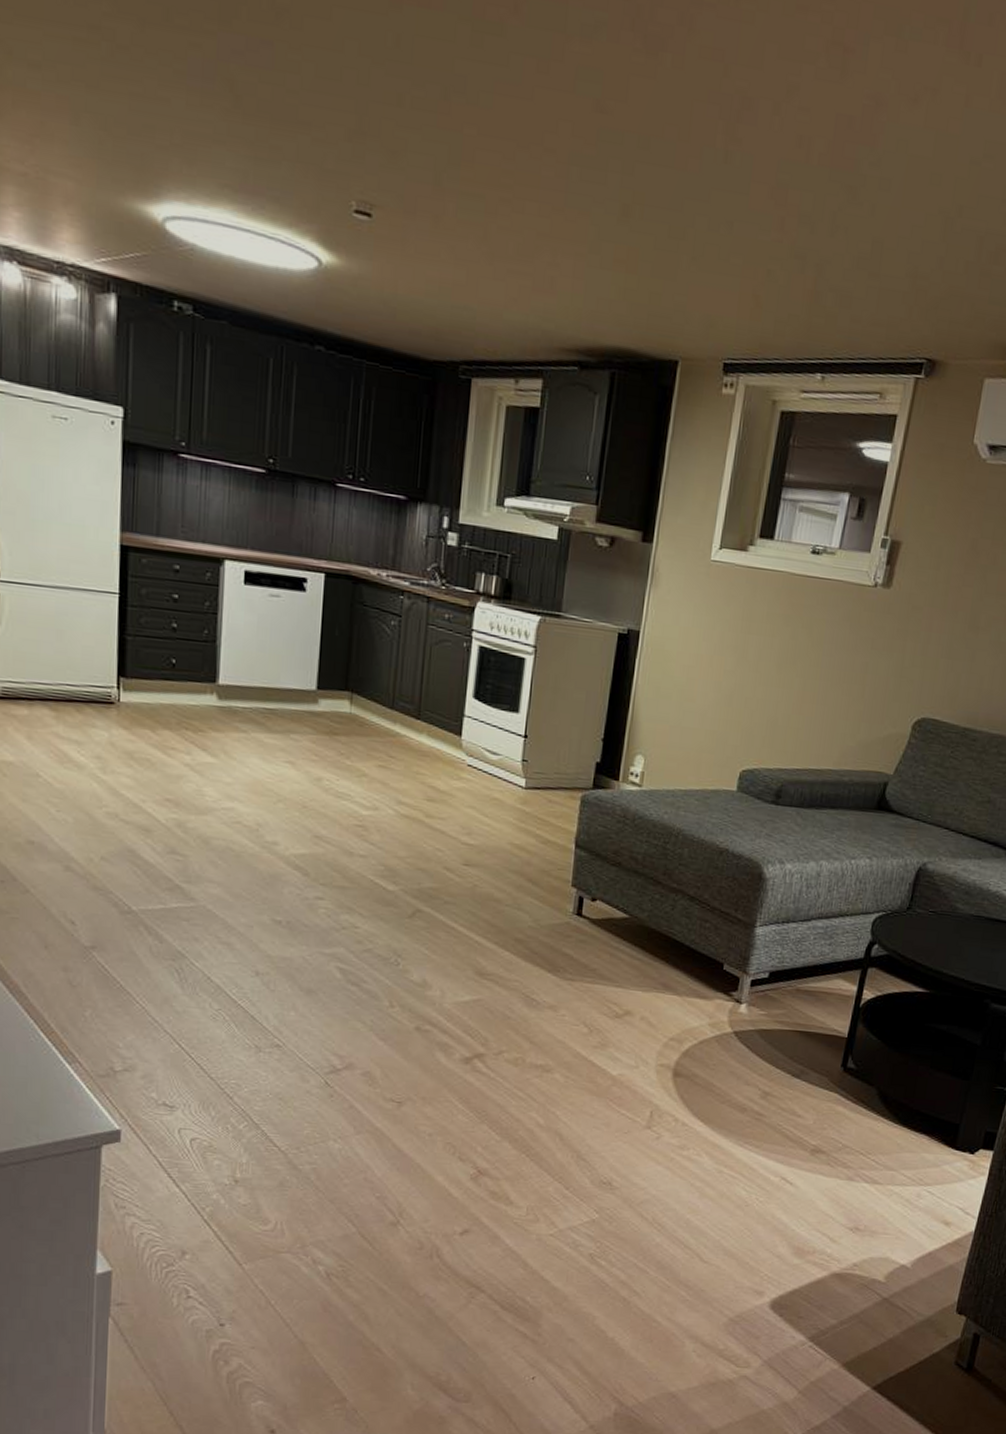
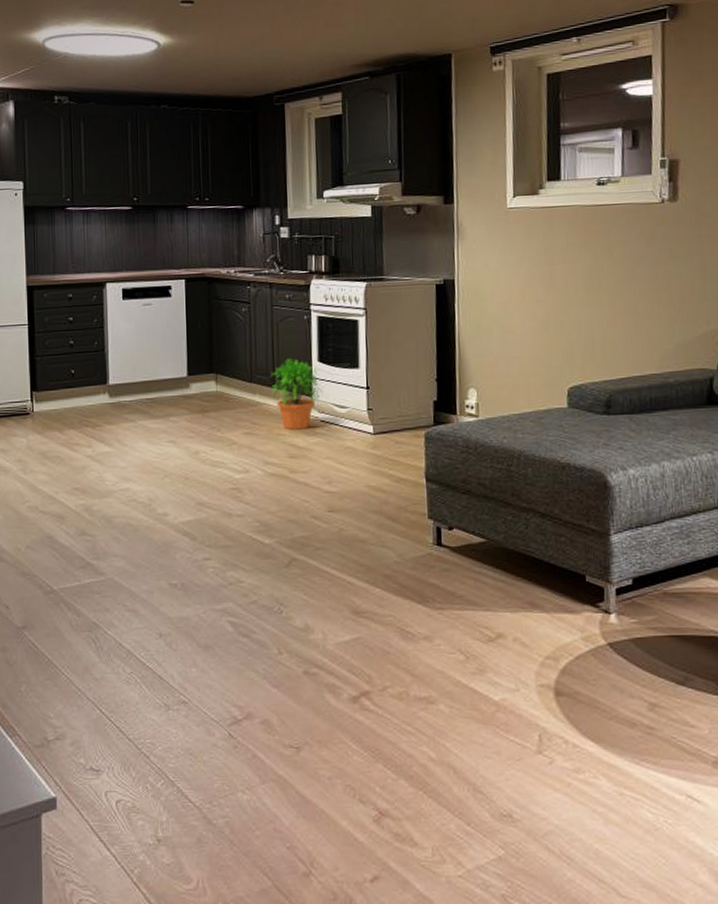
potted plant: none [413,689,477,772] -> present [270,359,324,430]

